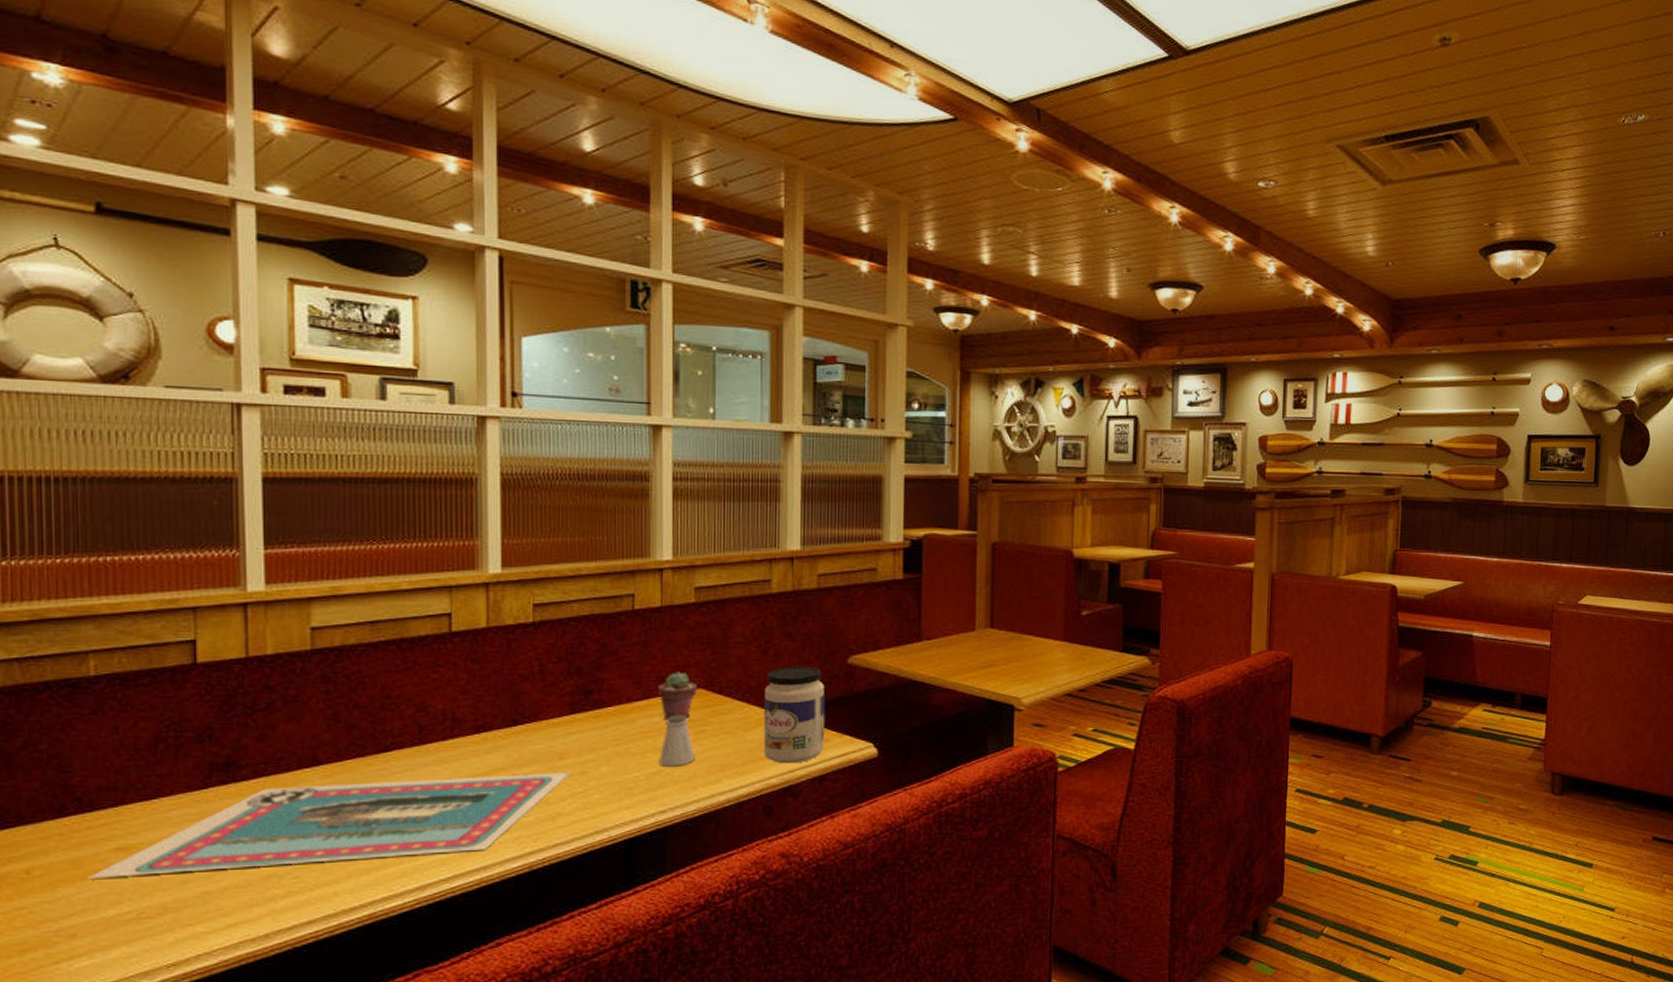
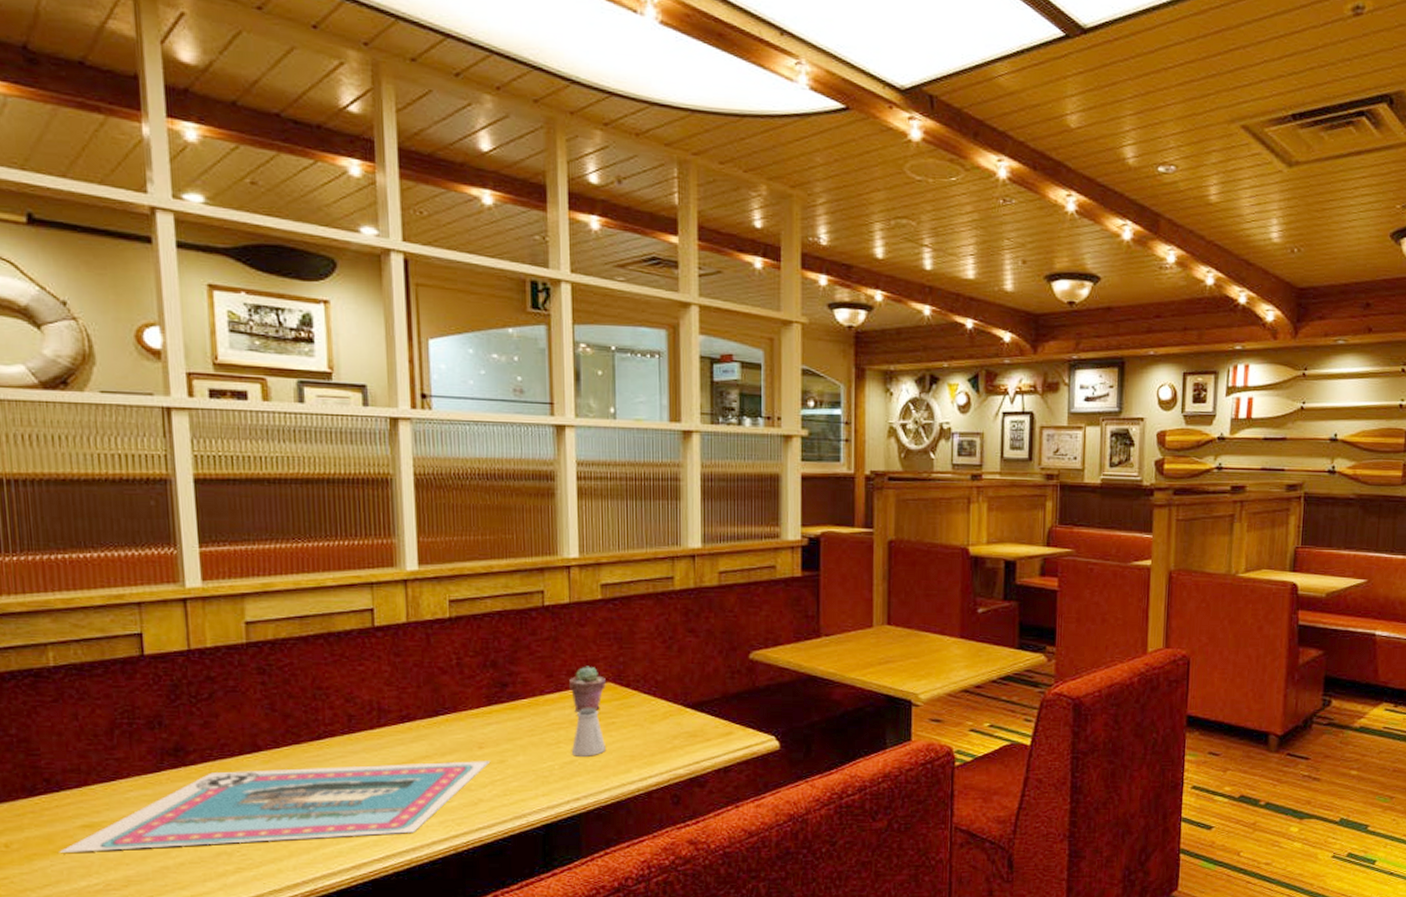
jar: present [764,666,826,764] -> none [670,661,728,755]

